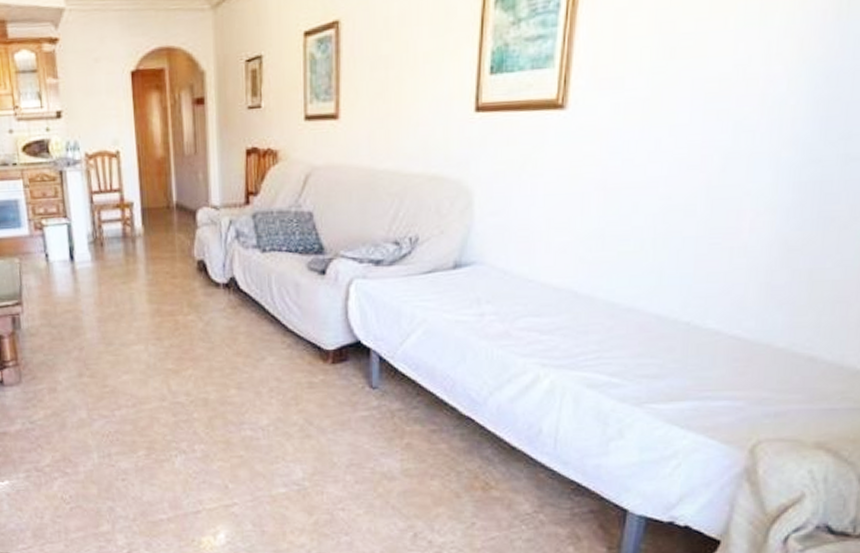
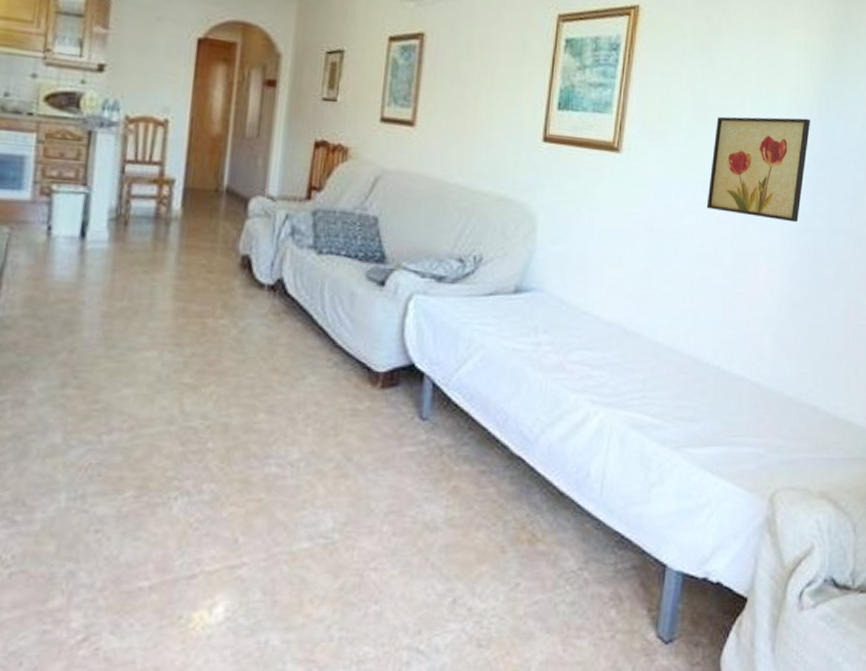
wall art: none [674,26,823,157] -> present [706,116,810,223]

